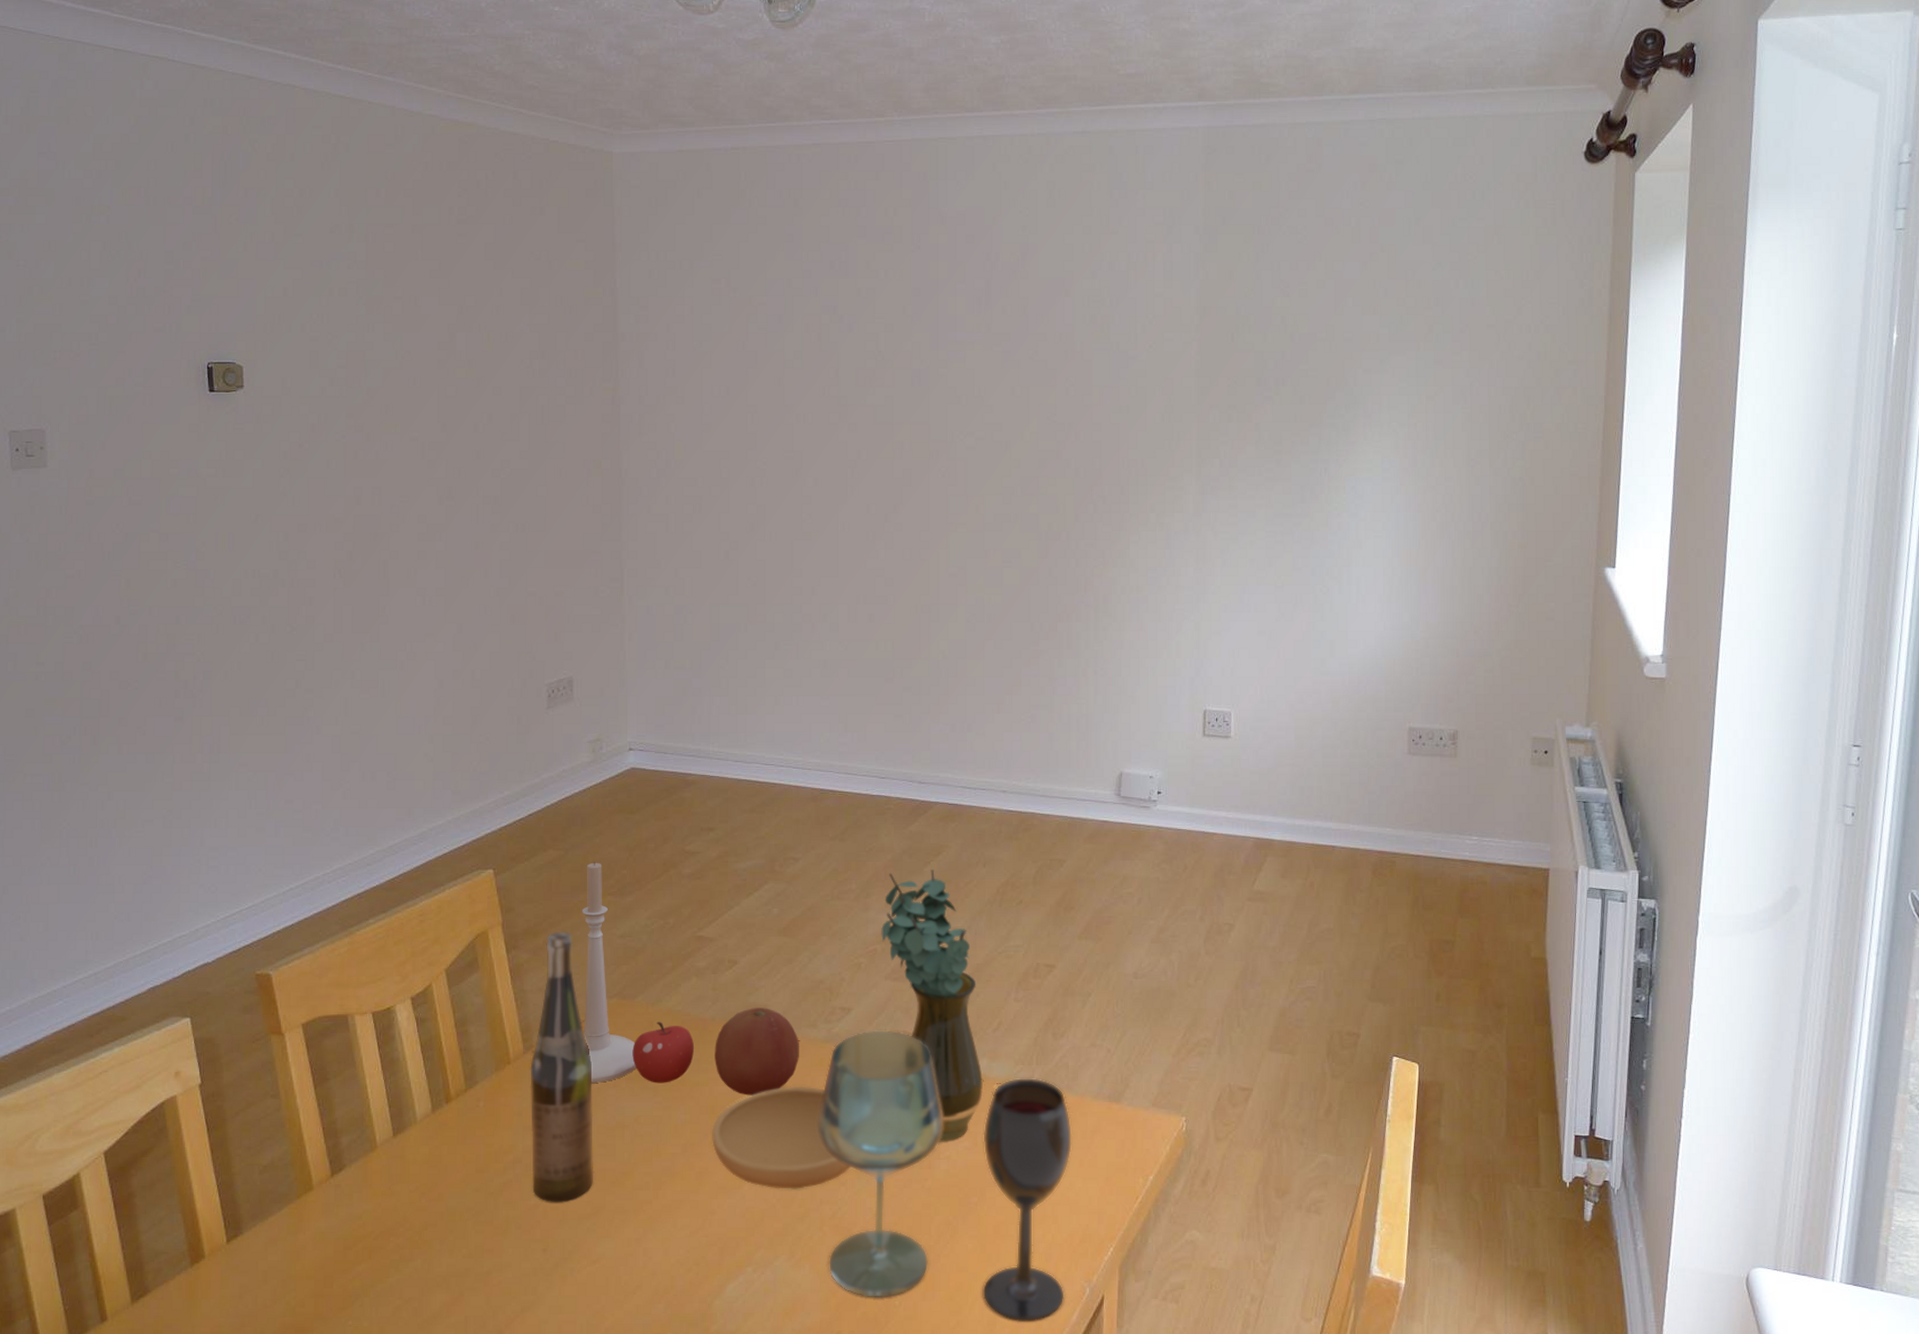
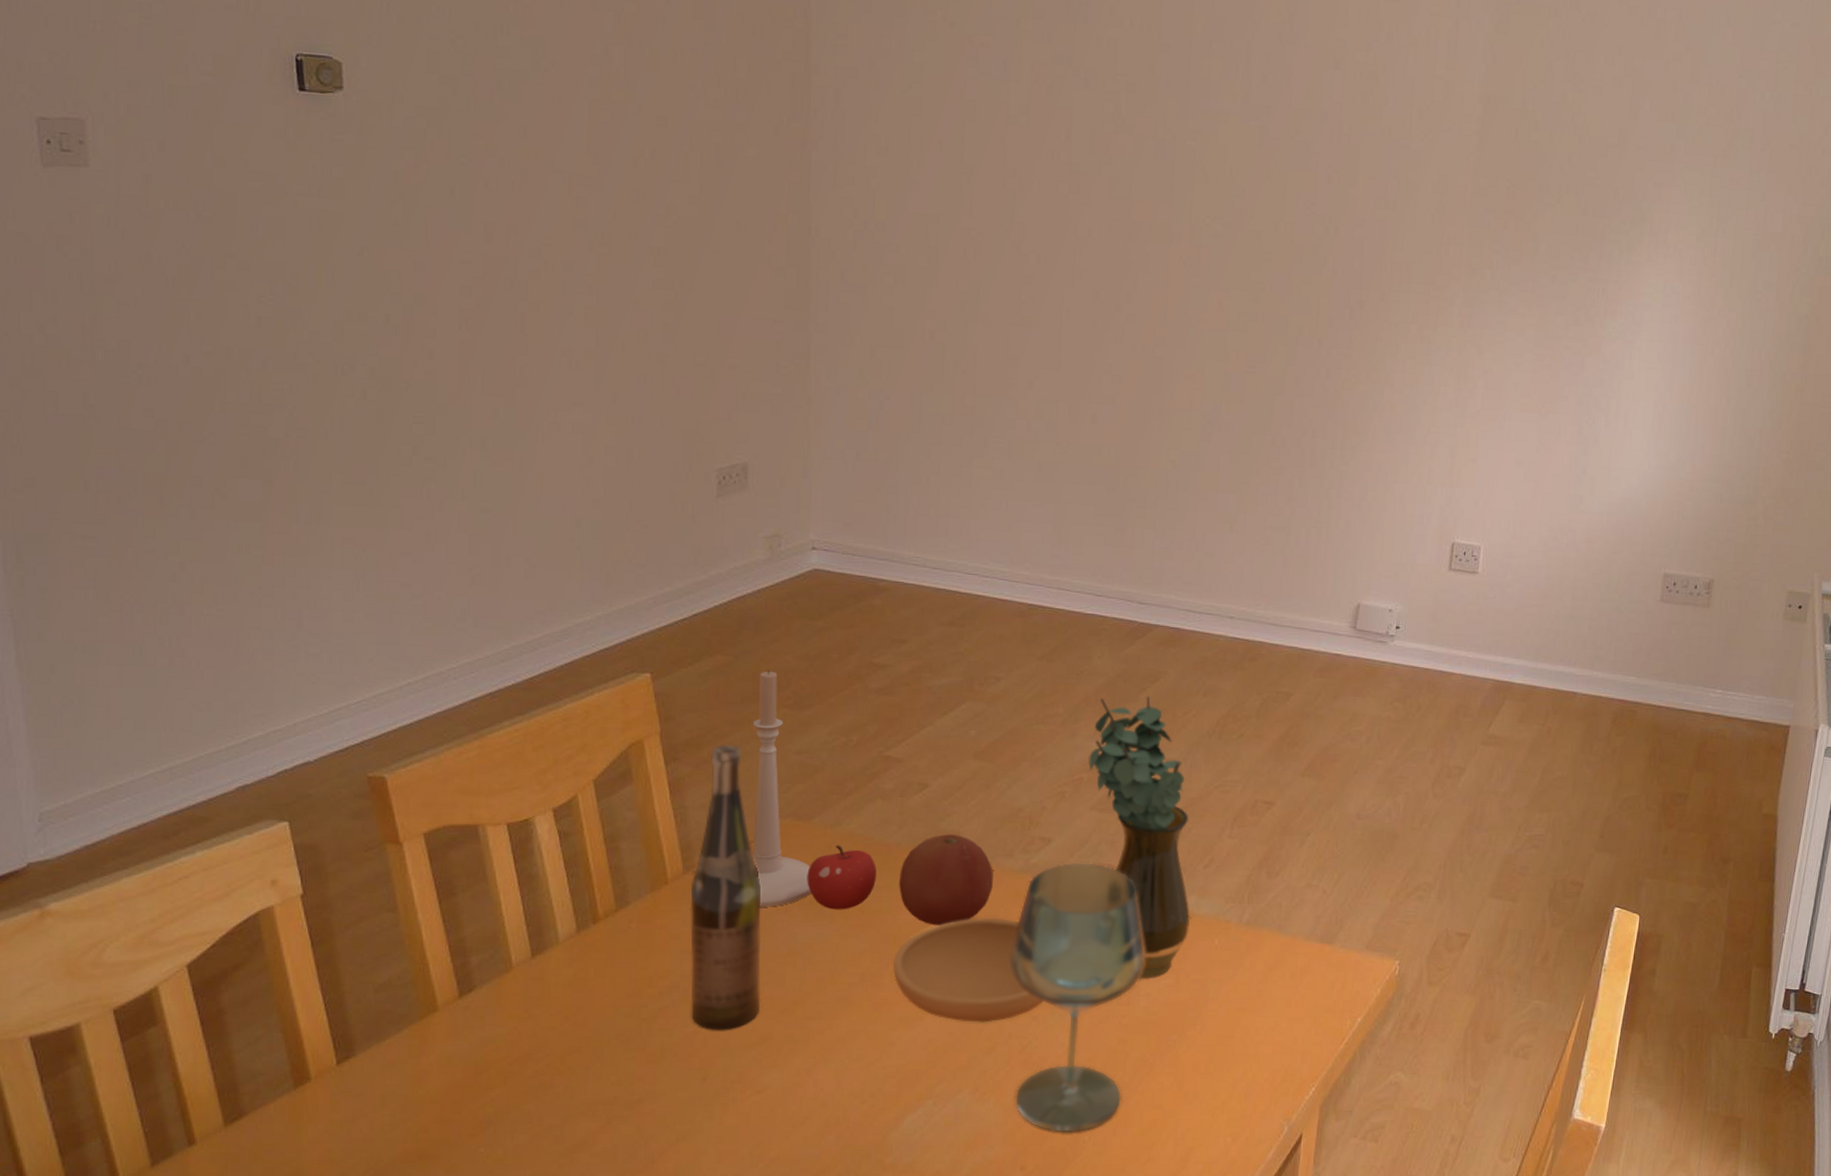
wine glass: present [982,1077,1073,1322] -> none [1176,915,1282,1158]

